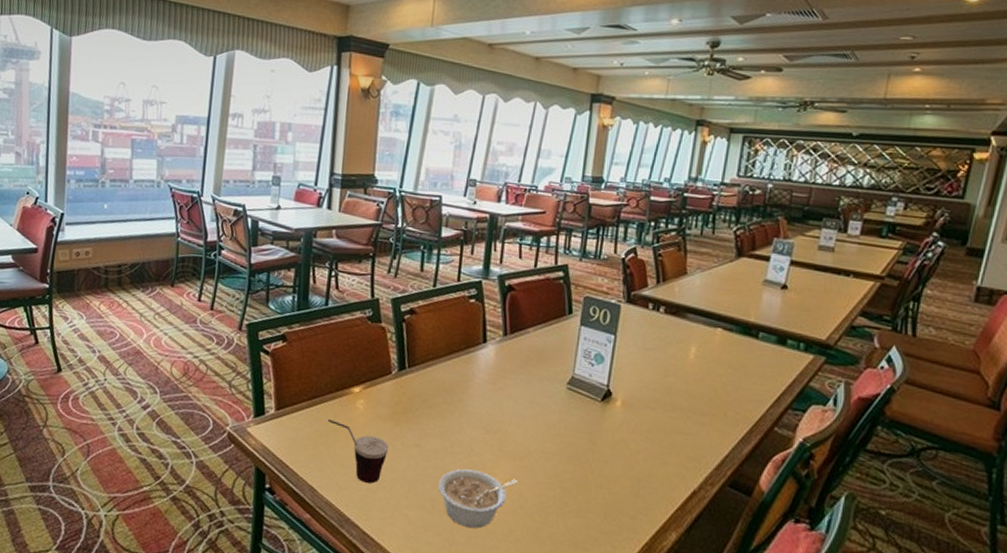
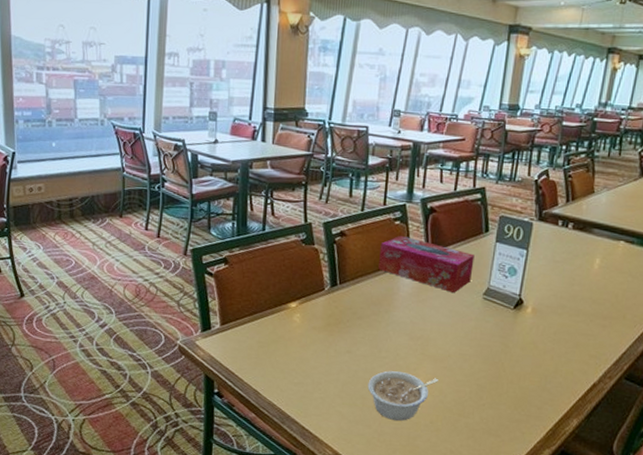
cup: present [327,418,389,483] -> none [267,331,324,386]
tissue box: none [451,314,557,381] -> present [378,235,475,293]

